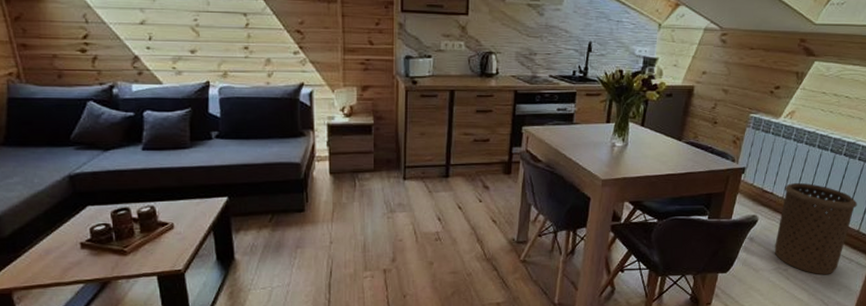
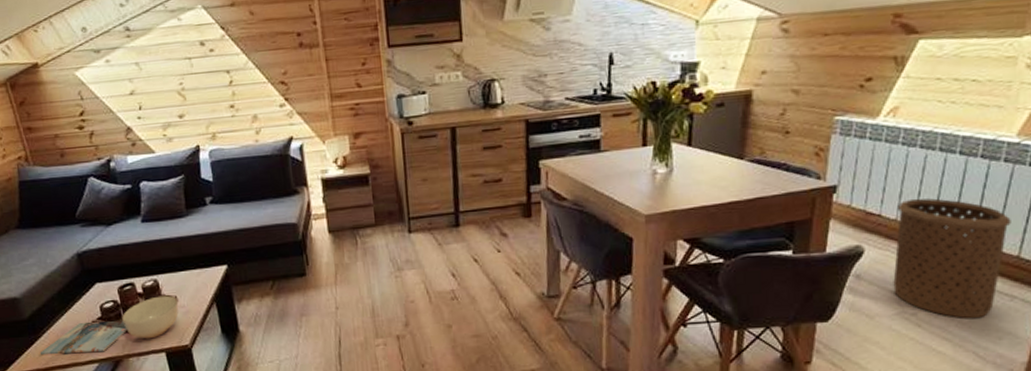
magazine: none [19,243,118,274] -> present [40,321,127,355]
bowl: none [113,222,175,263] -> present [122,295,179,339]

